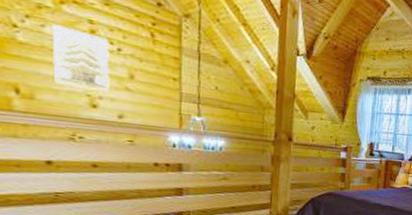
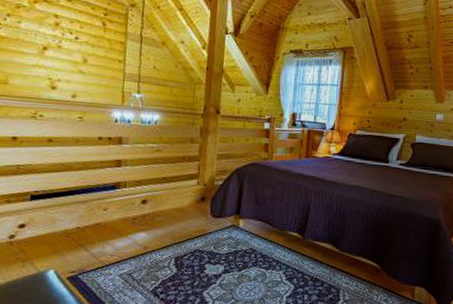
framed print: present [51,24,110,91] -> none [23,20,69,75]

